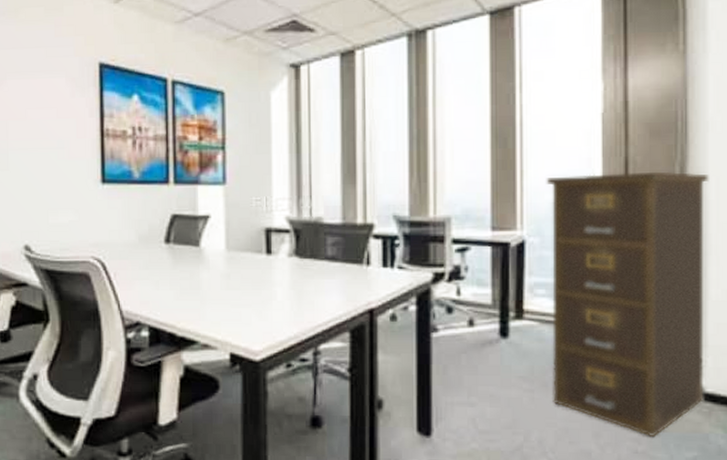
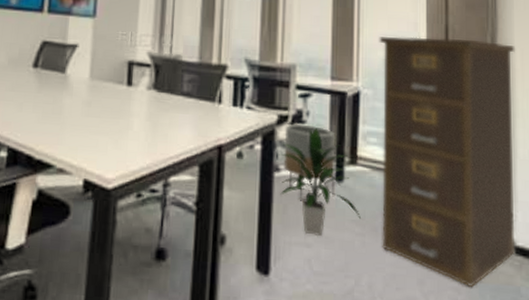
indoor plant: none [436,283,529,396] -> present [279,128,361,237]
planter: none [441,280,499,361] -> present [283,124,335,201]

